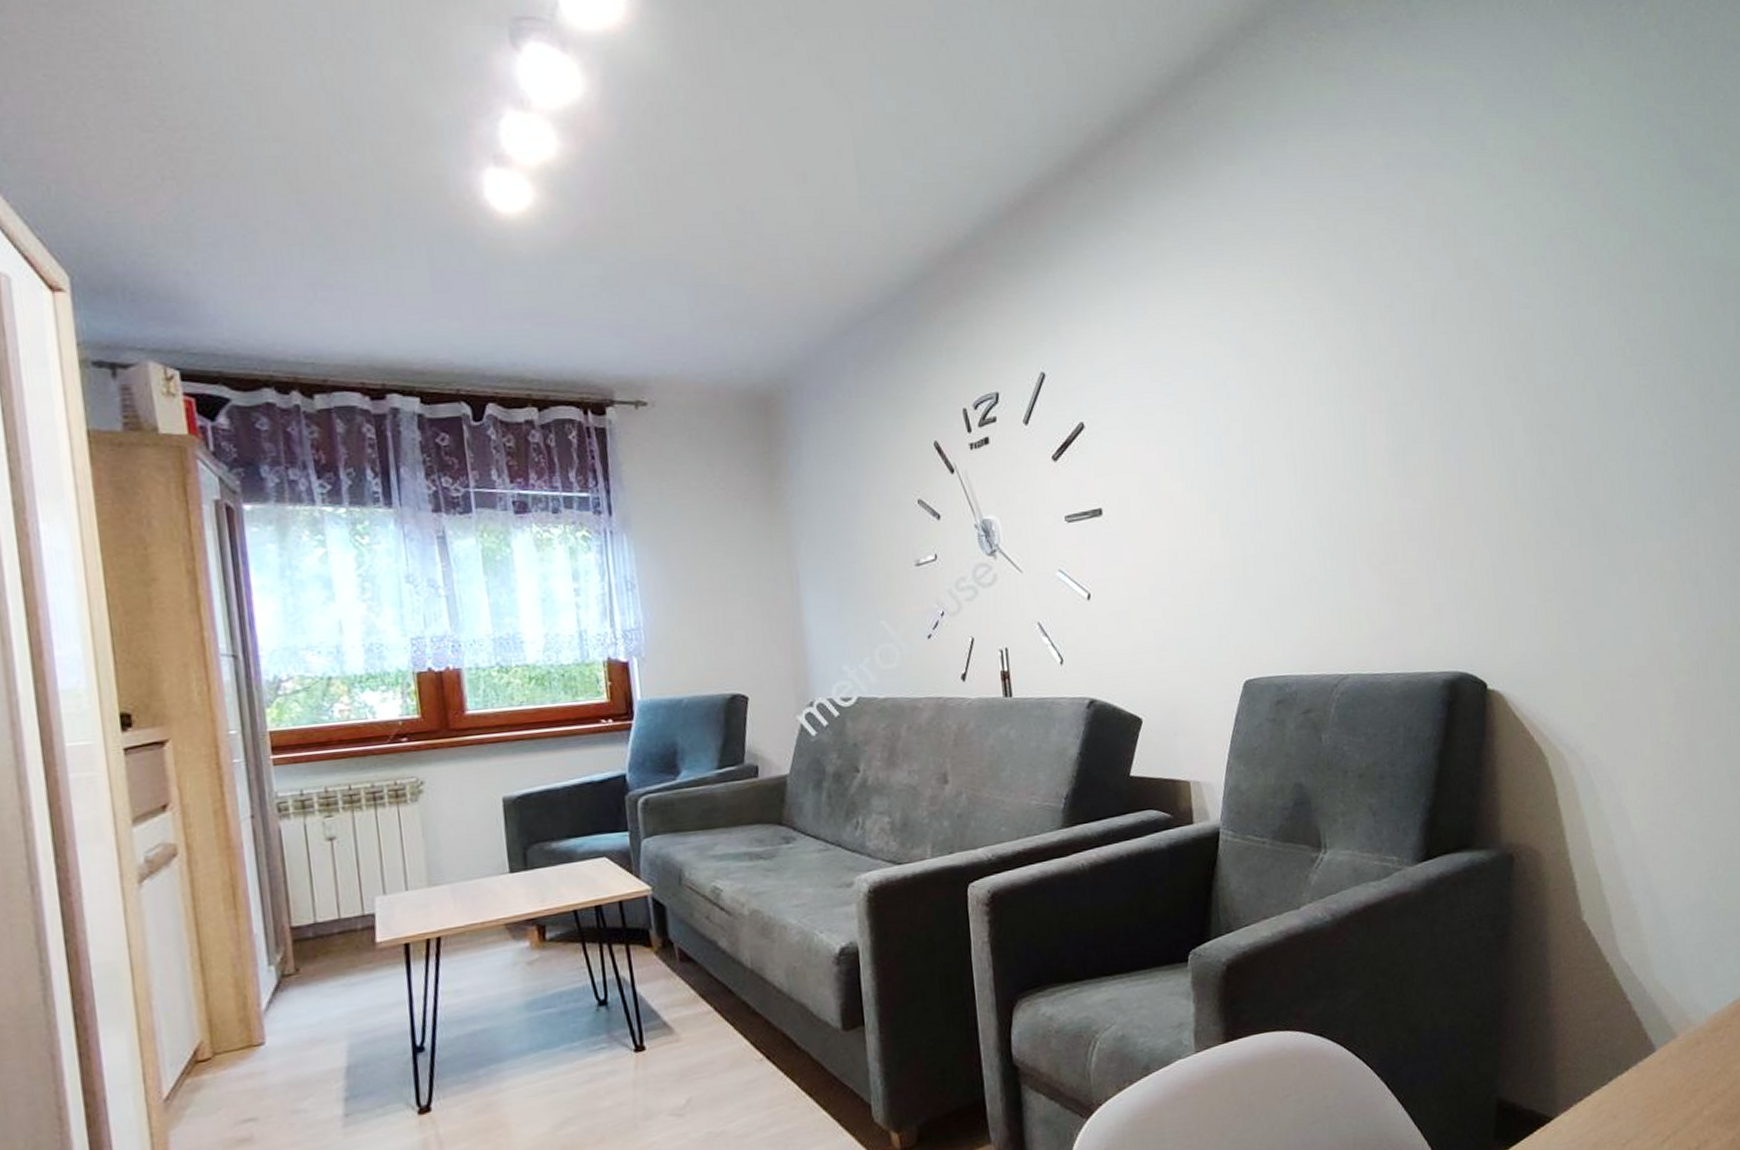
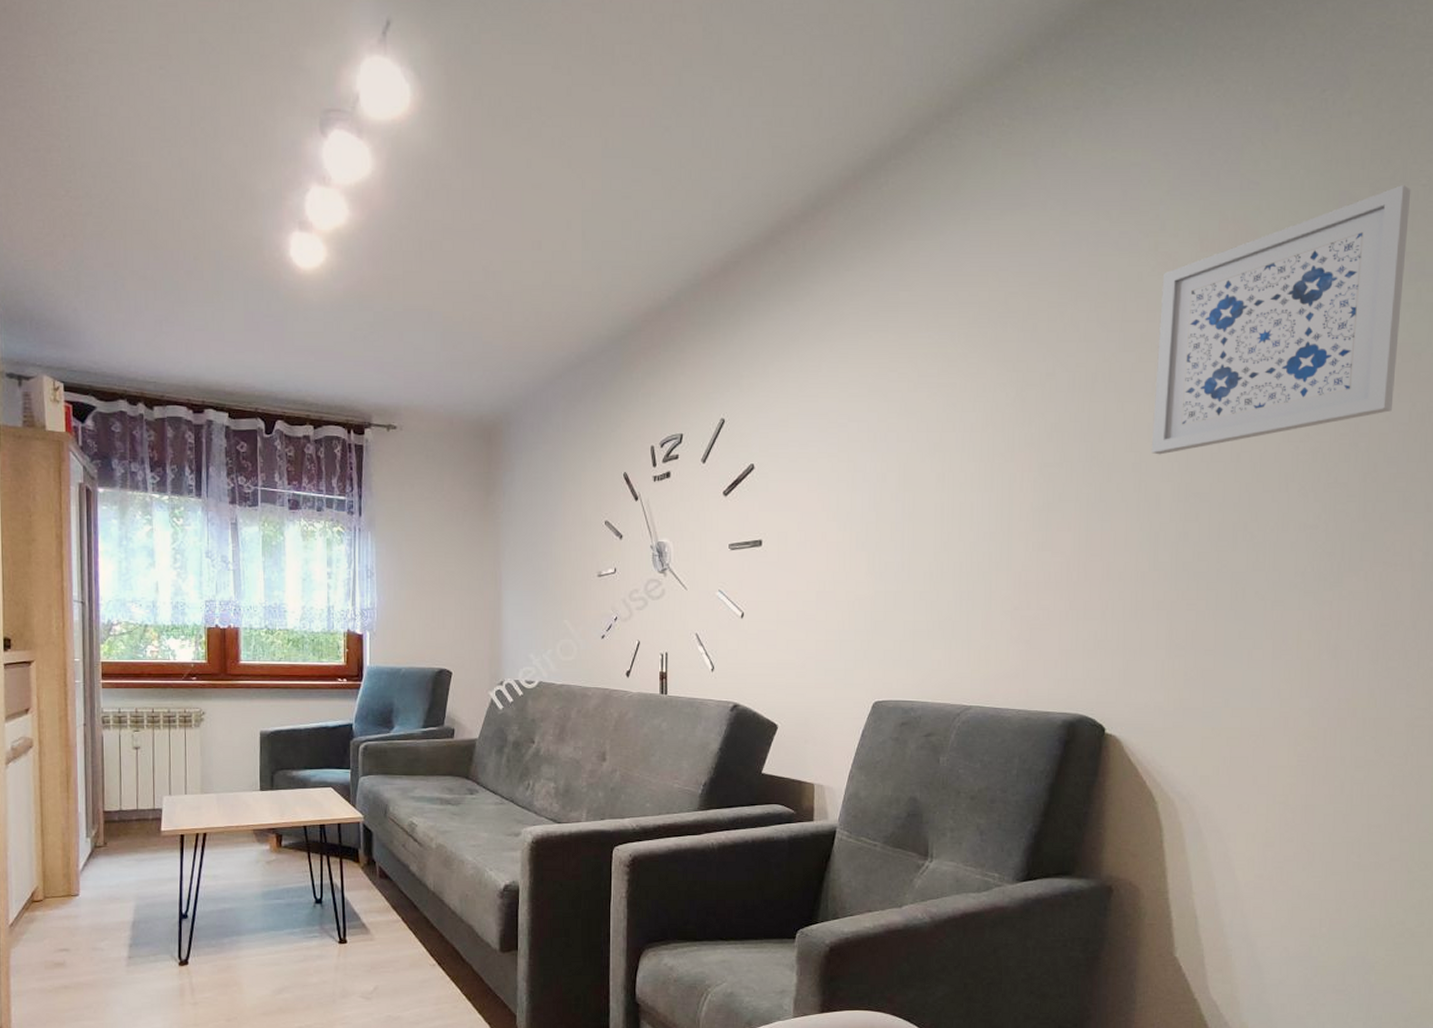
wall art: none [1489,100,1720,387] -> present [1151,184,1411,455]

